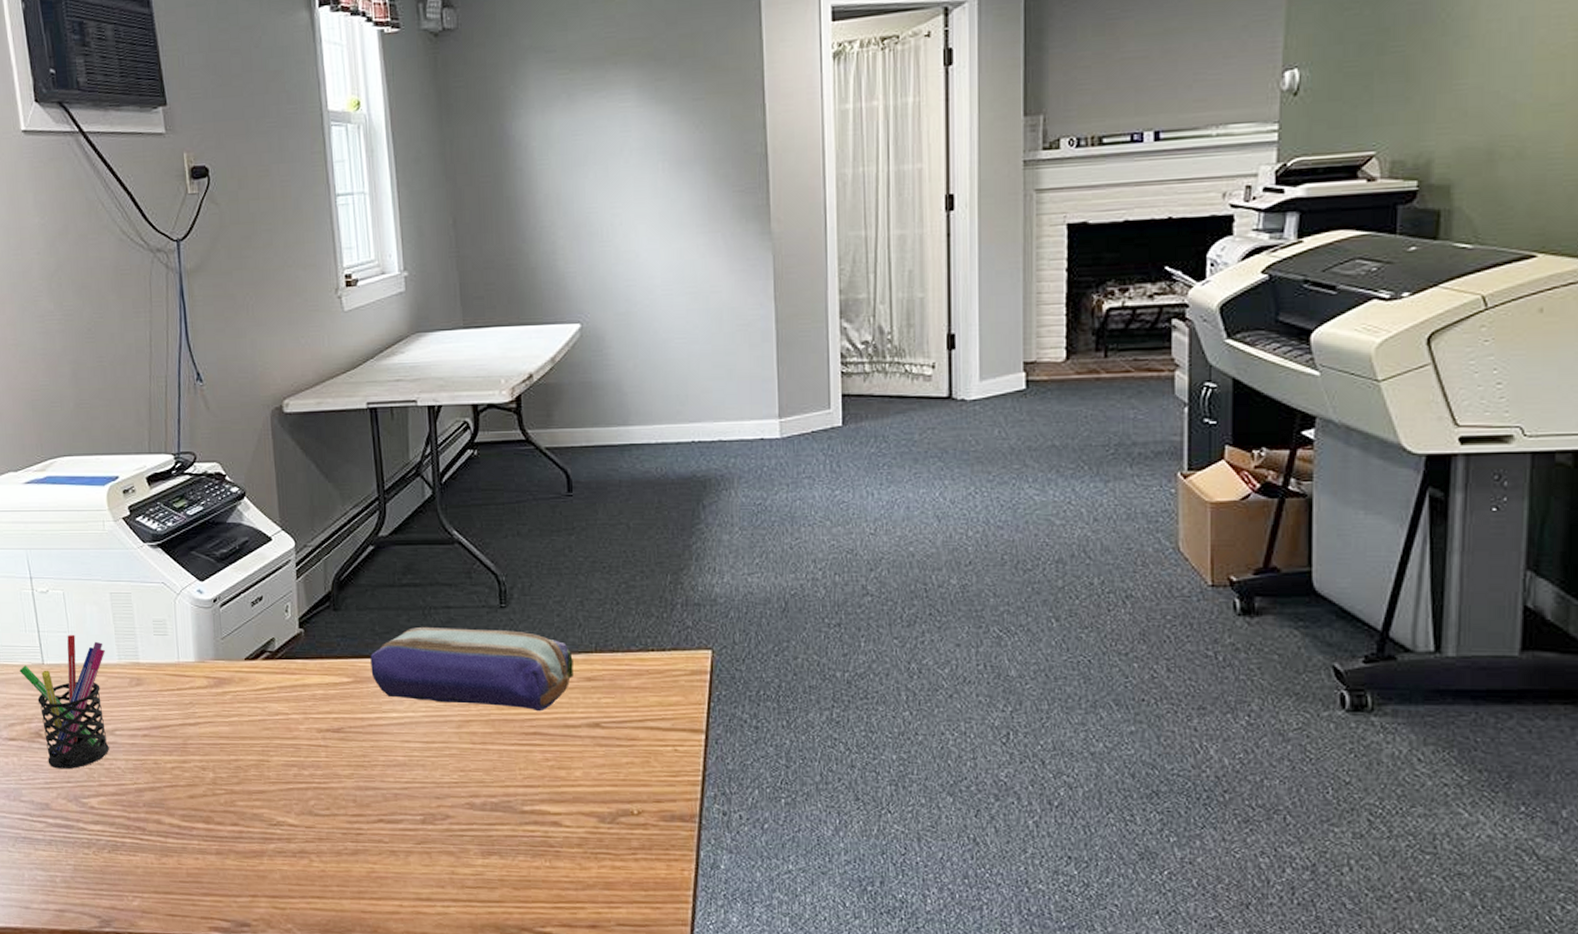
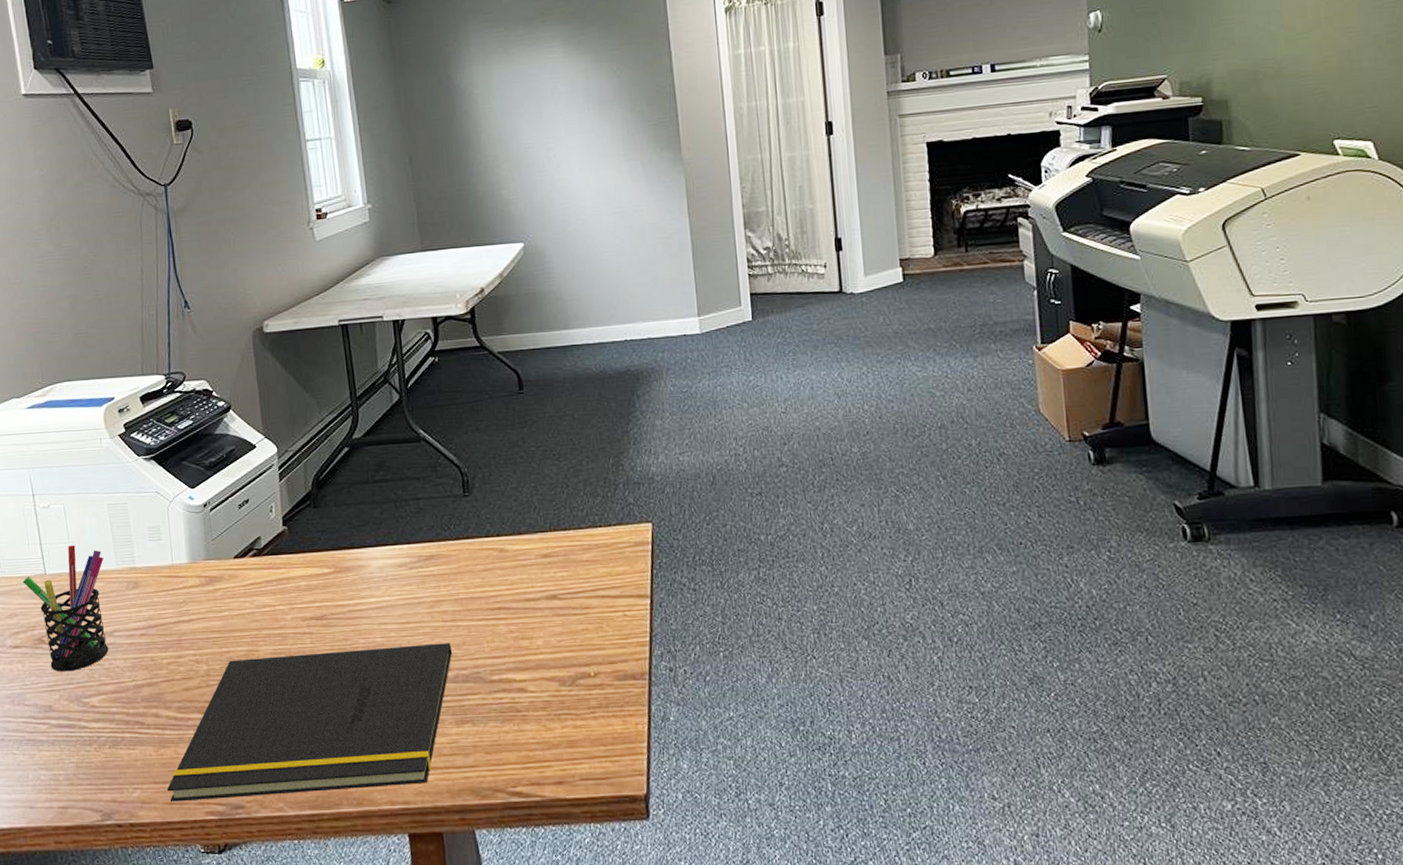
notepad: none [168,766,481,916] -> present [167,643,453,802]
pencil case: present [370,626,574,712] -> none [348,516,532,588]

